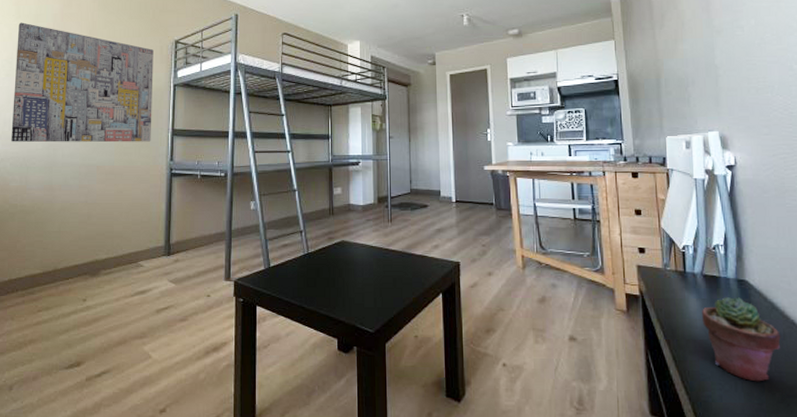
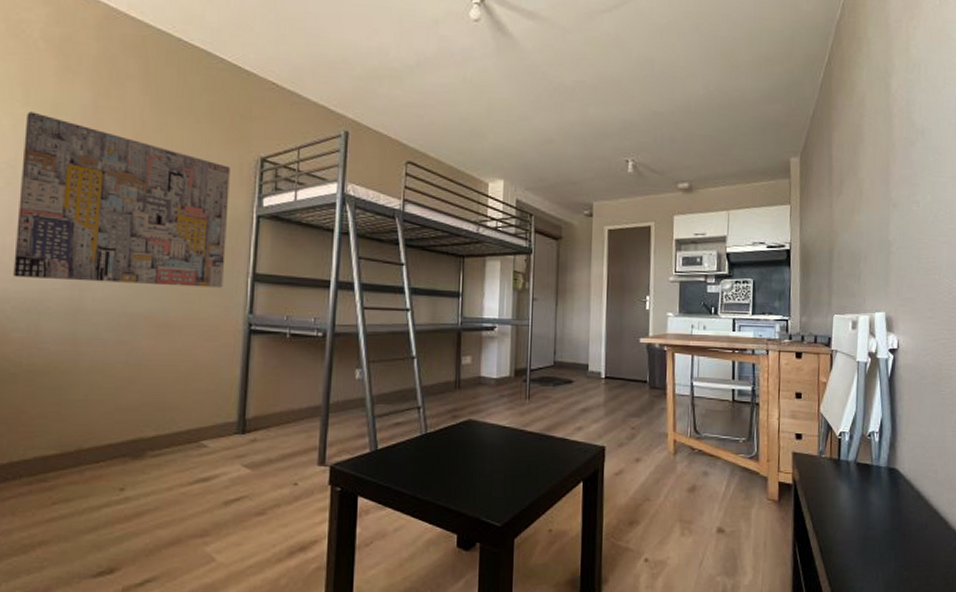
potted succulent: present [702,297,781,382] -> none [851,486,923,572]

